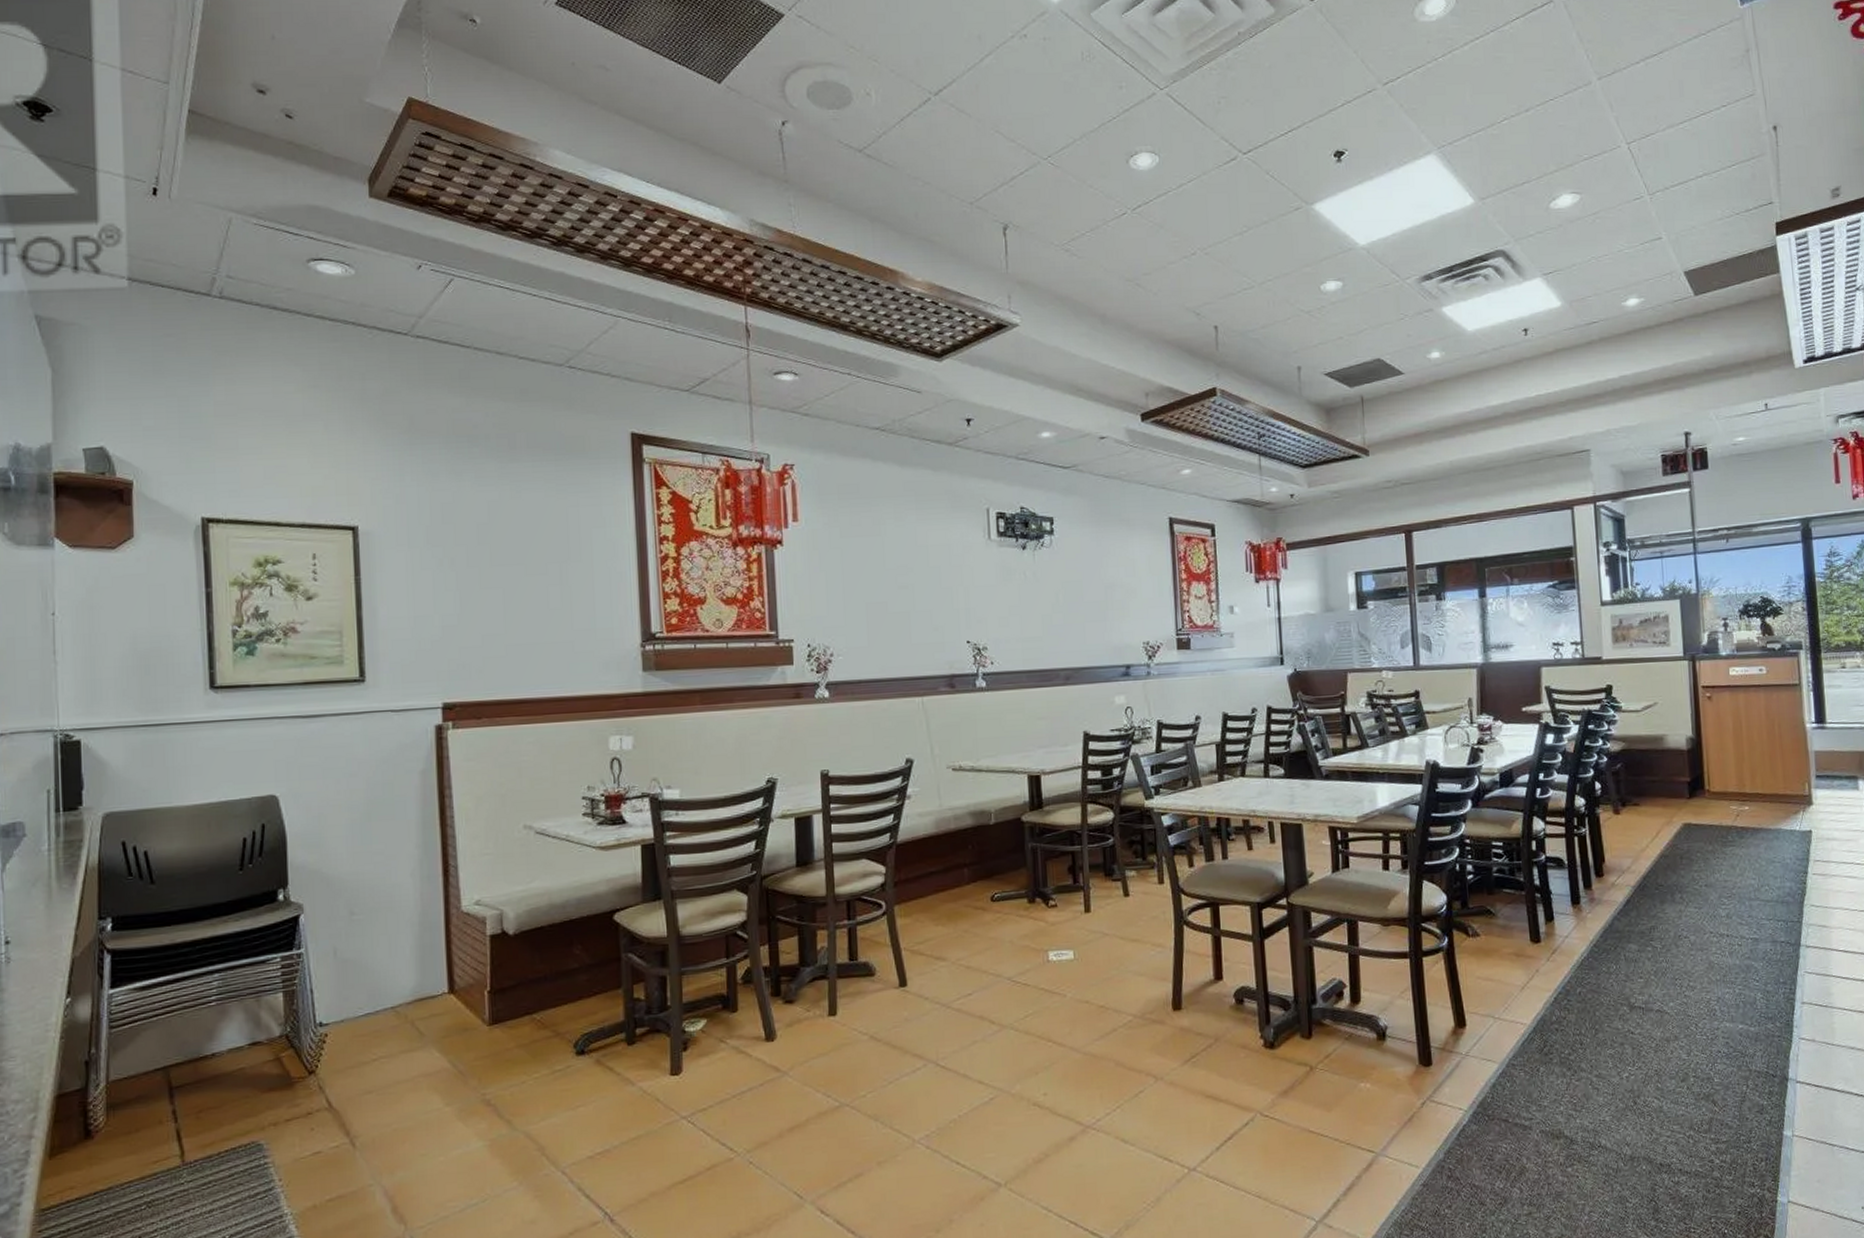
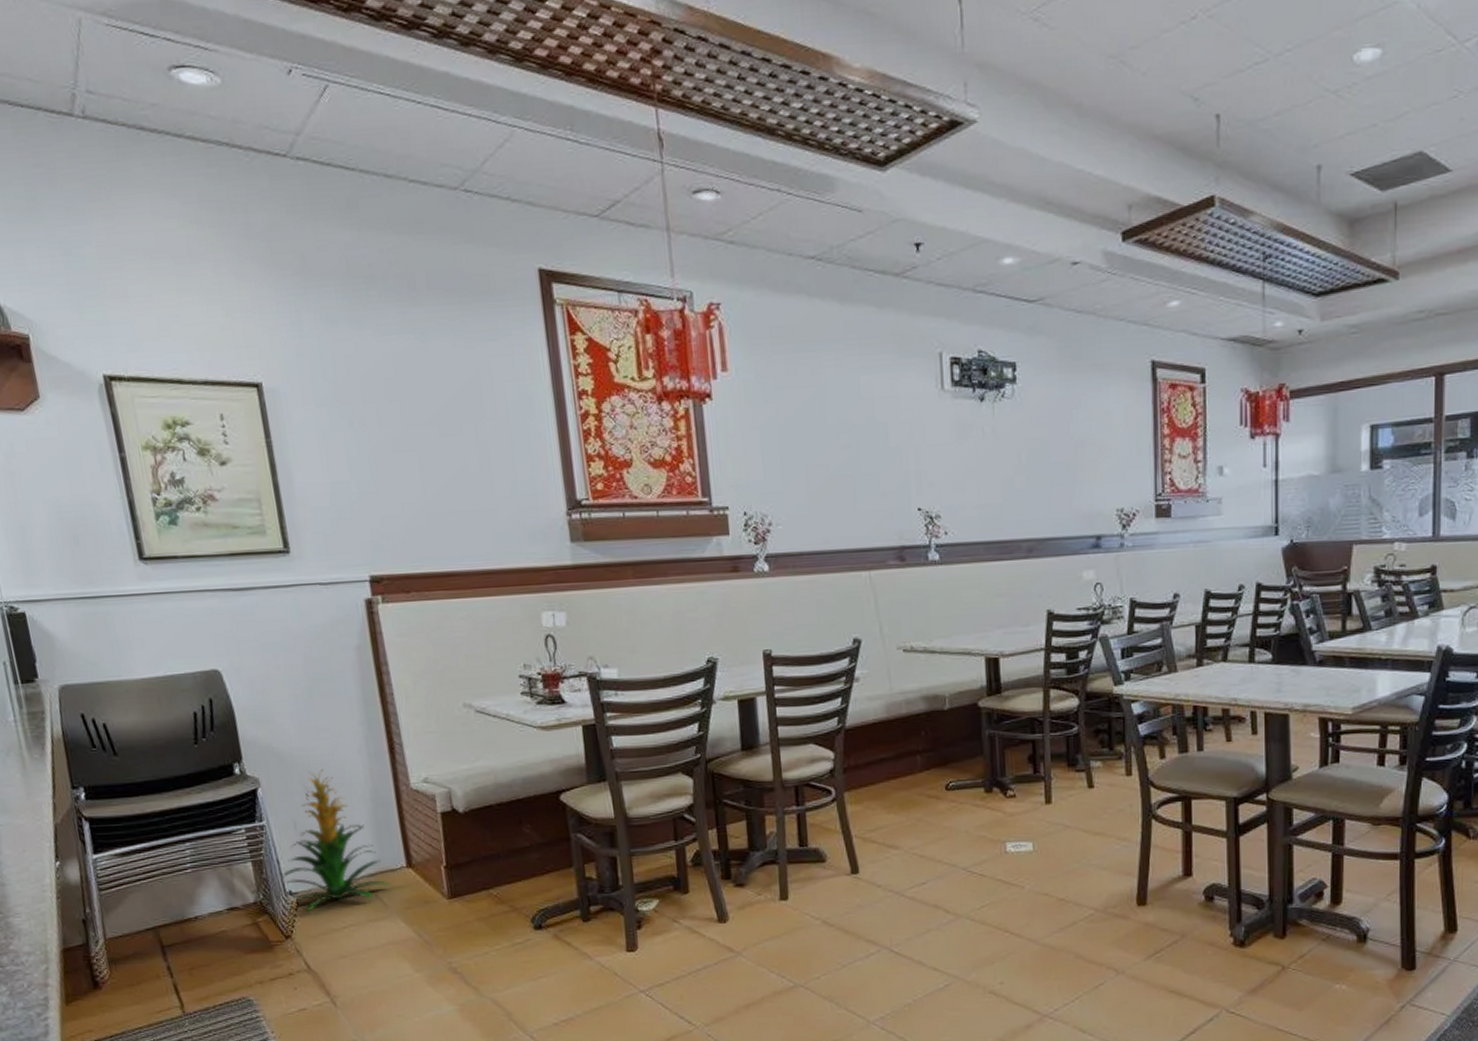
indoor plant: none [315,893,431,1044] -> present [282,769,392,912]

